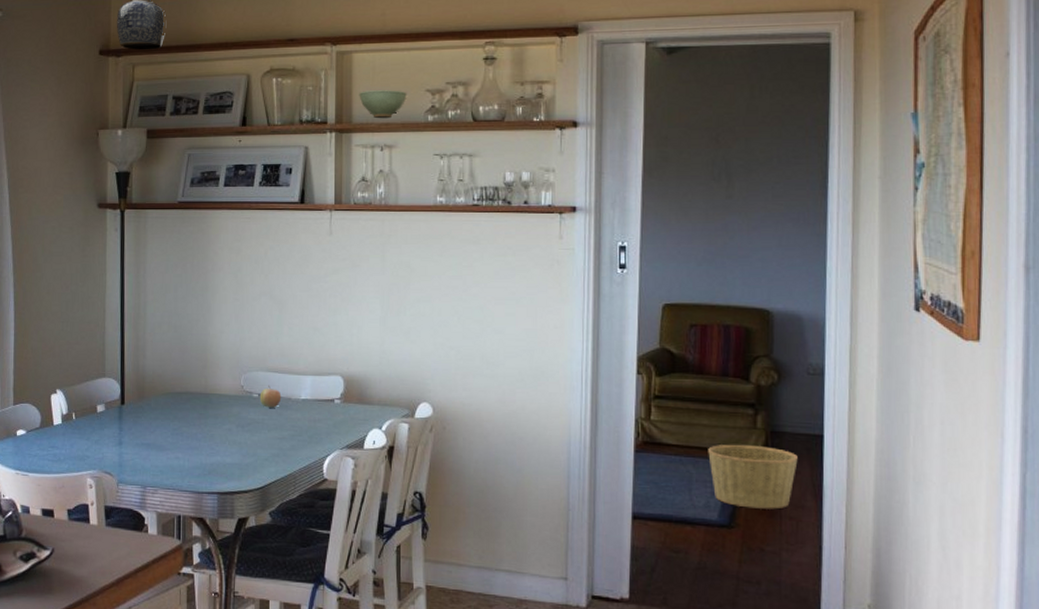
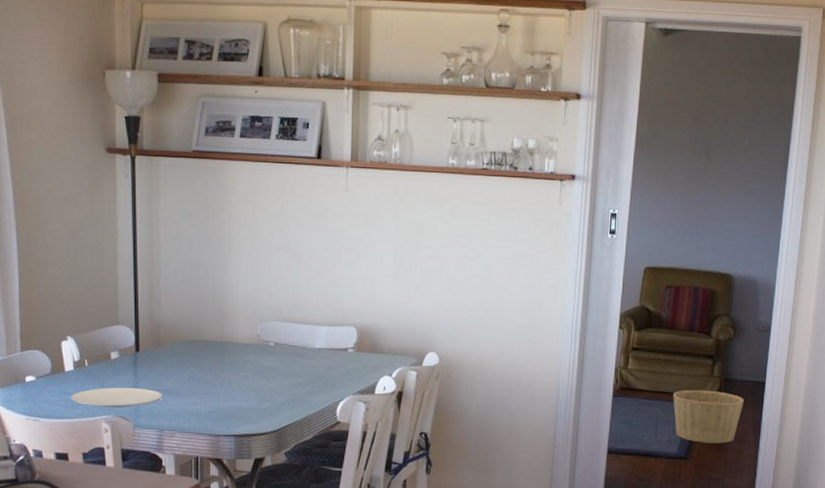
plate: none [57,441,146,463] -> present [70,387,163,408]
fruit: present [259,385,282,408] -> none [276,334,297,356]
bowl: present [359,90,407,119] -> none [377,49,424,79]

